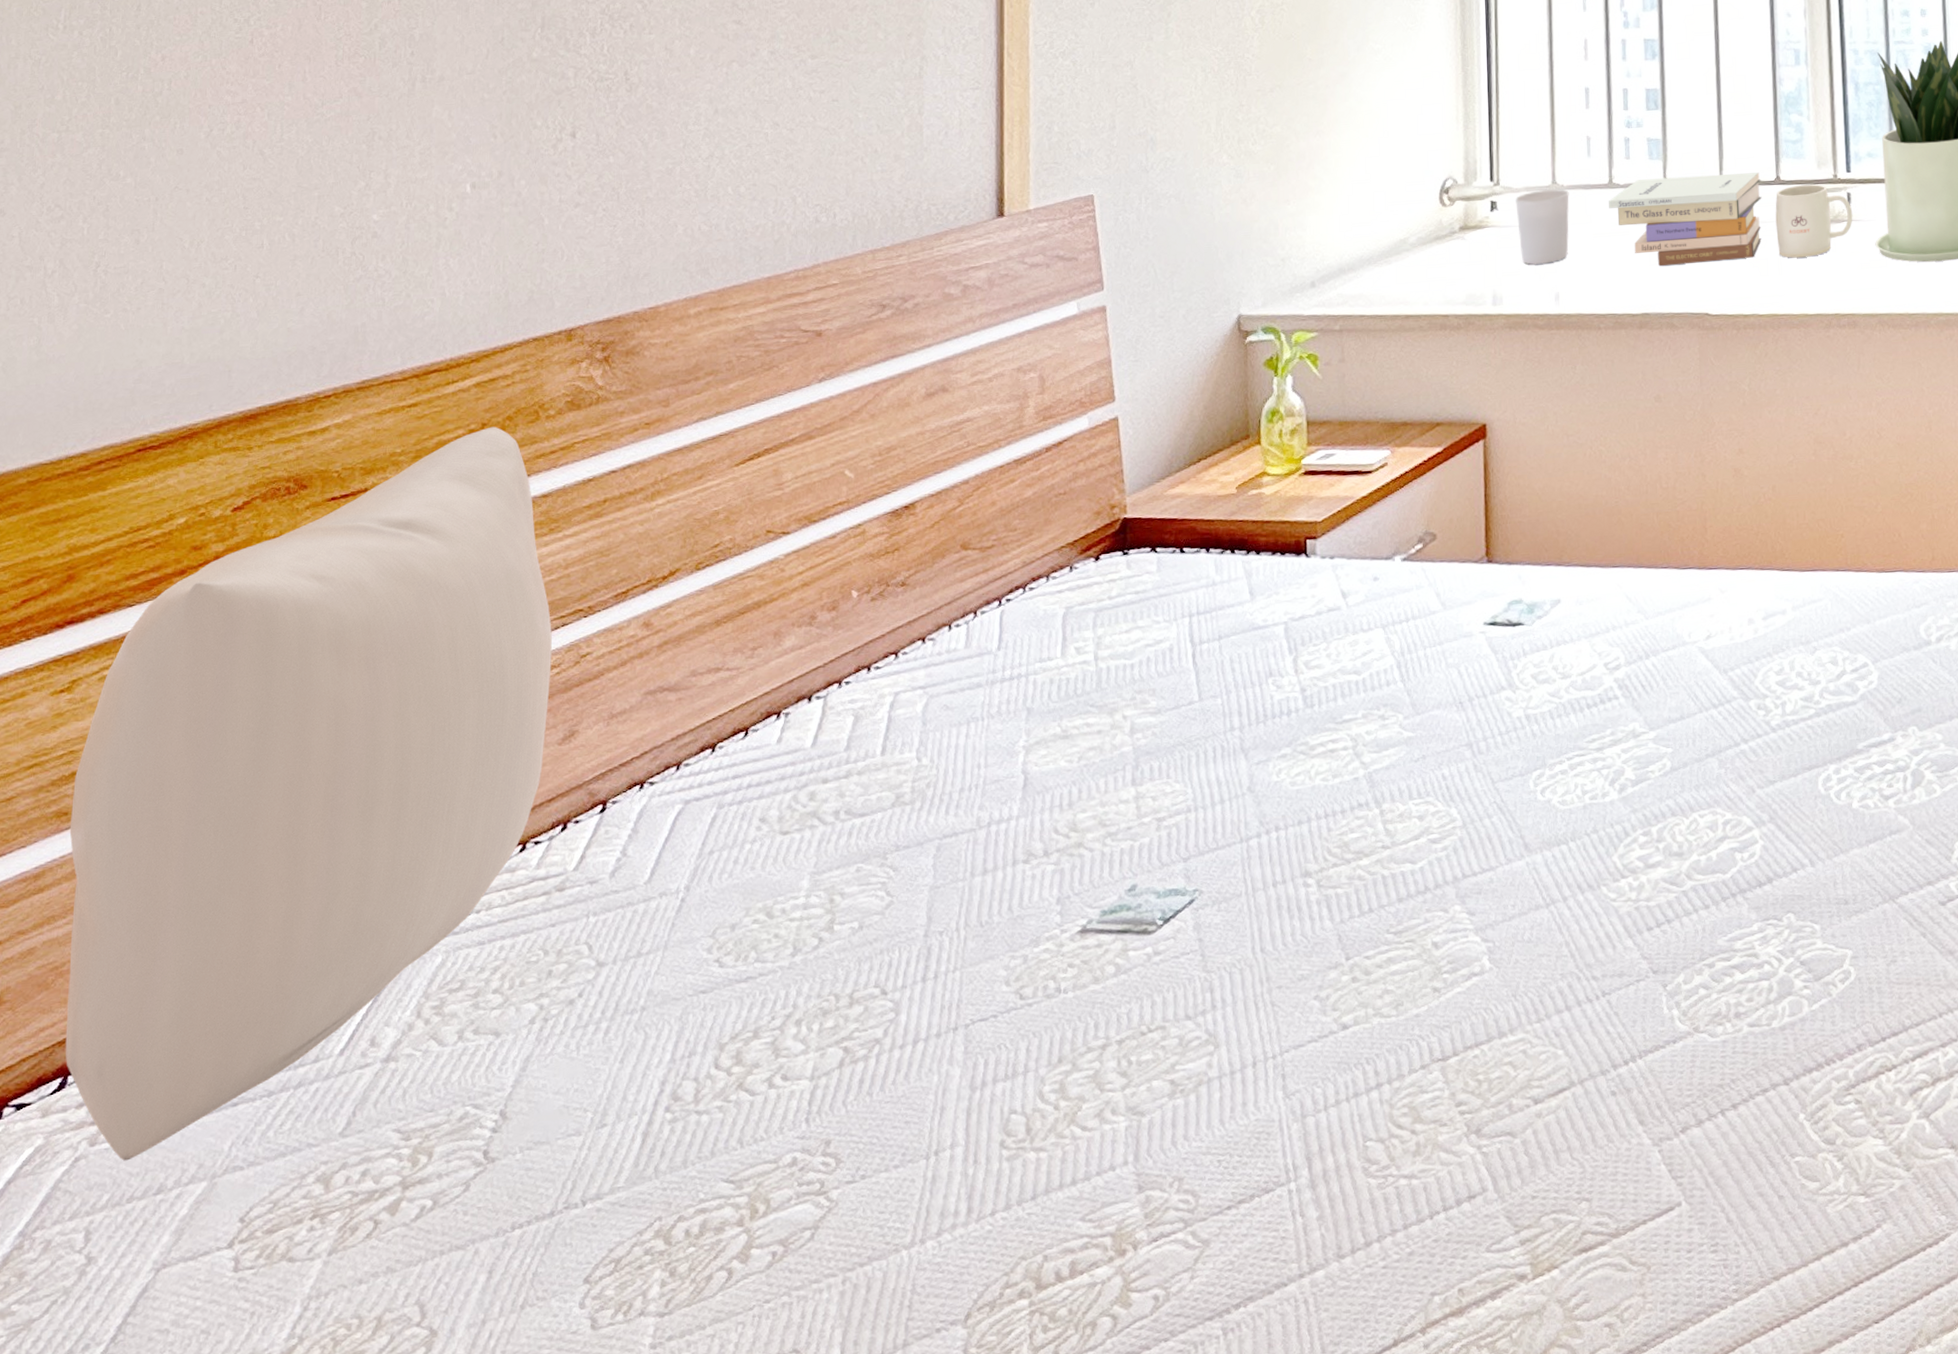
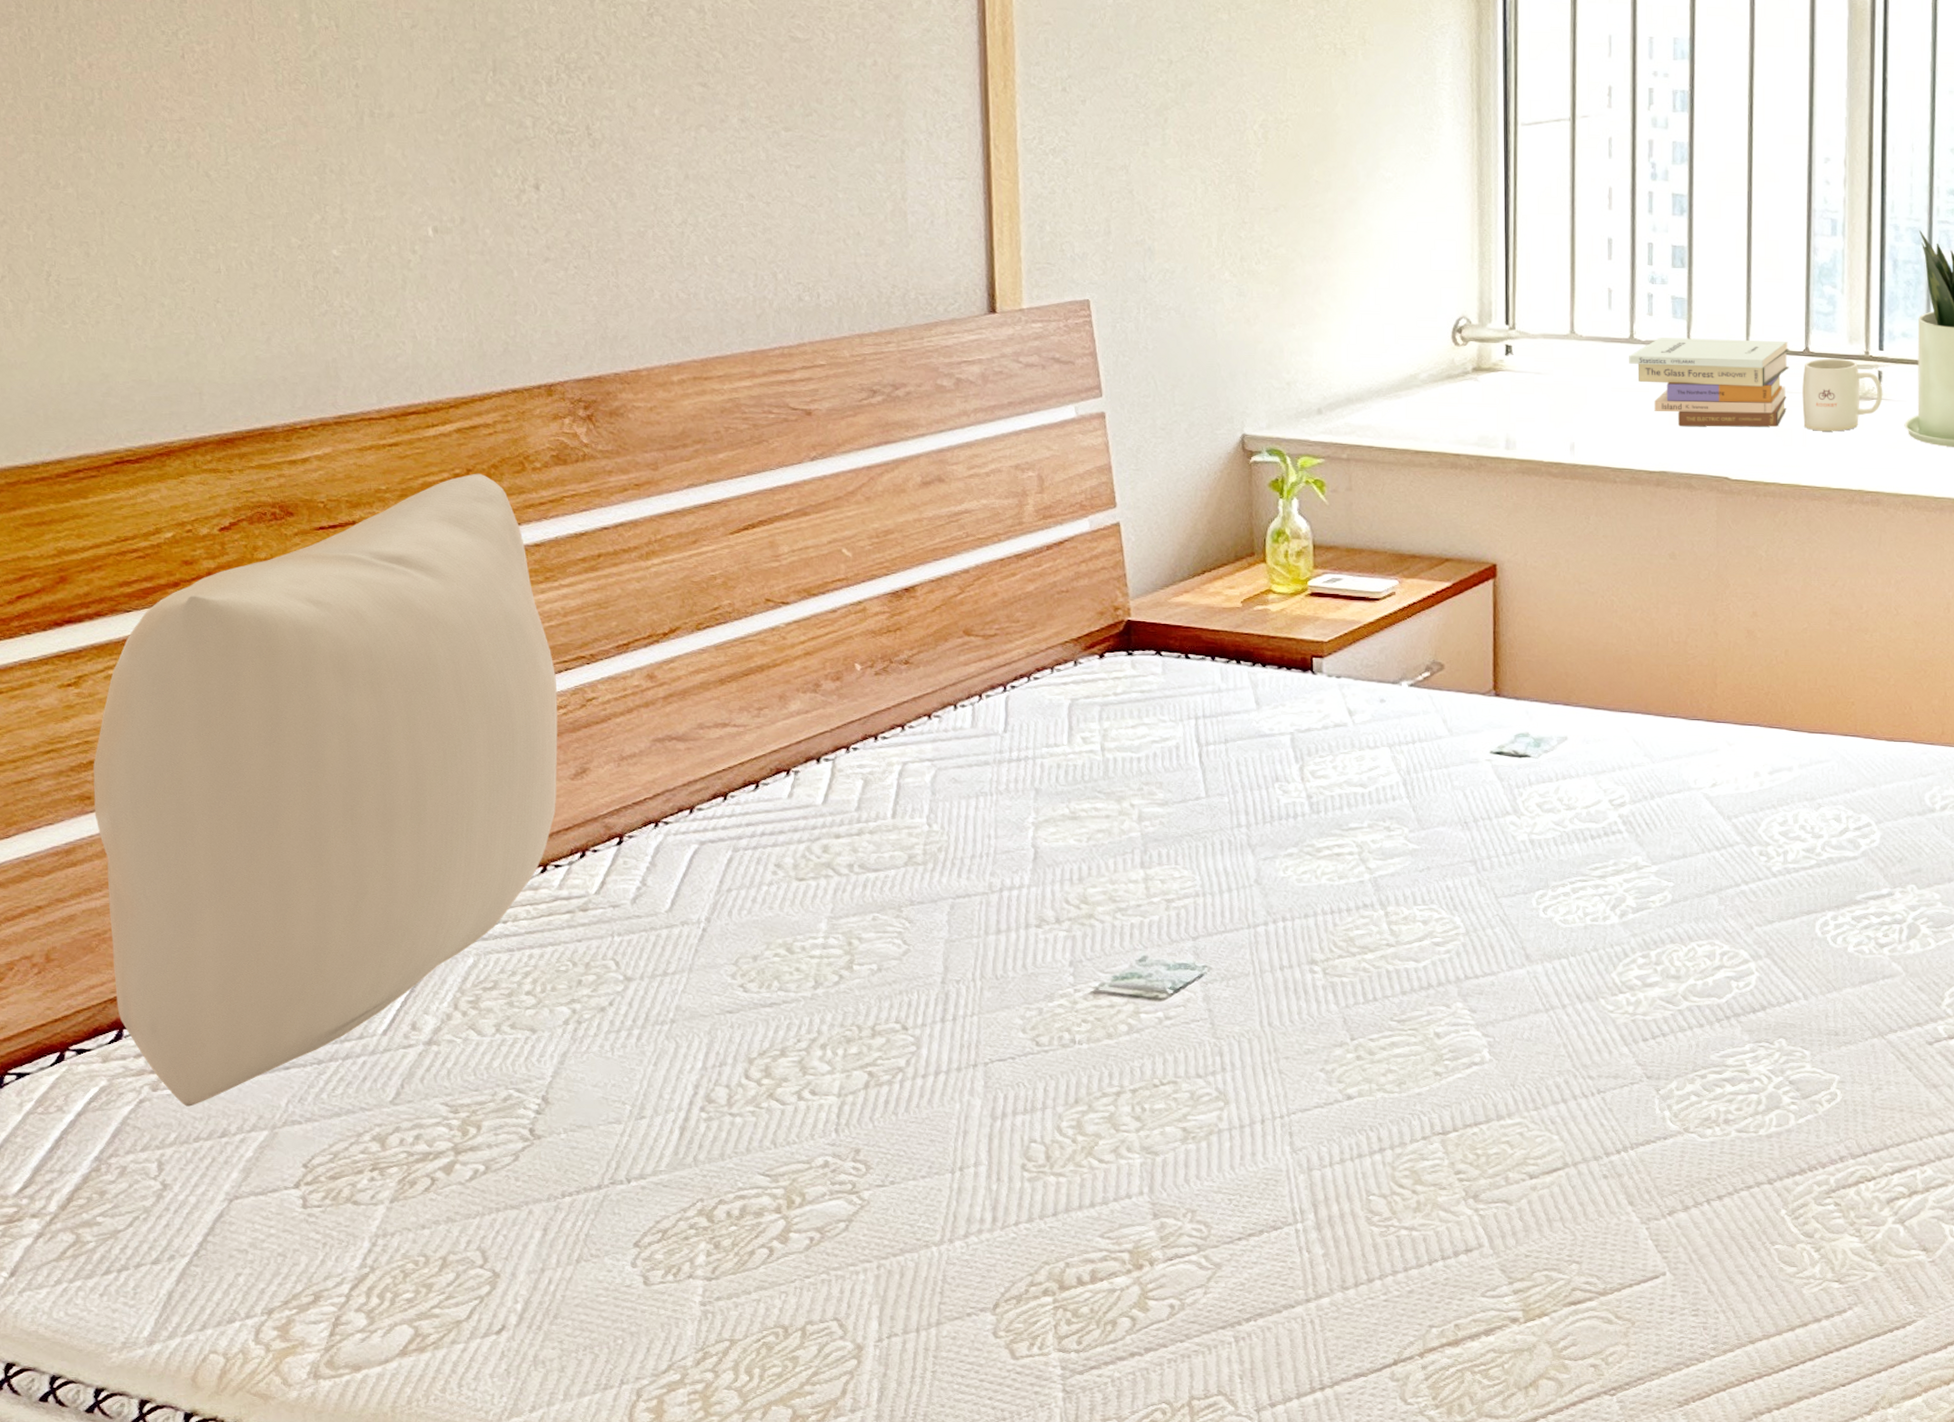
candle holder: present [1515,189,1569,265] -> none [1532,338,1588,413]

